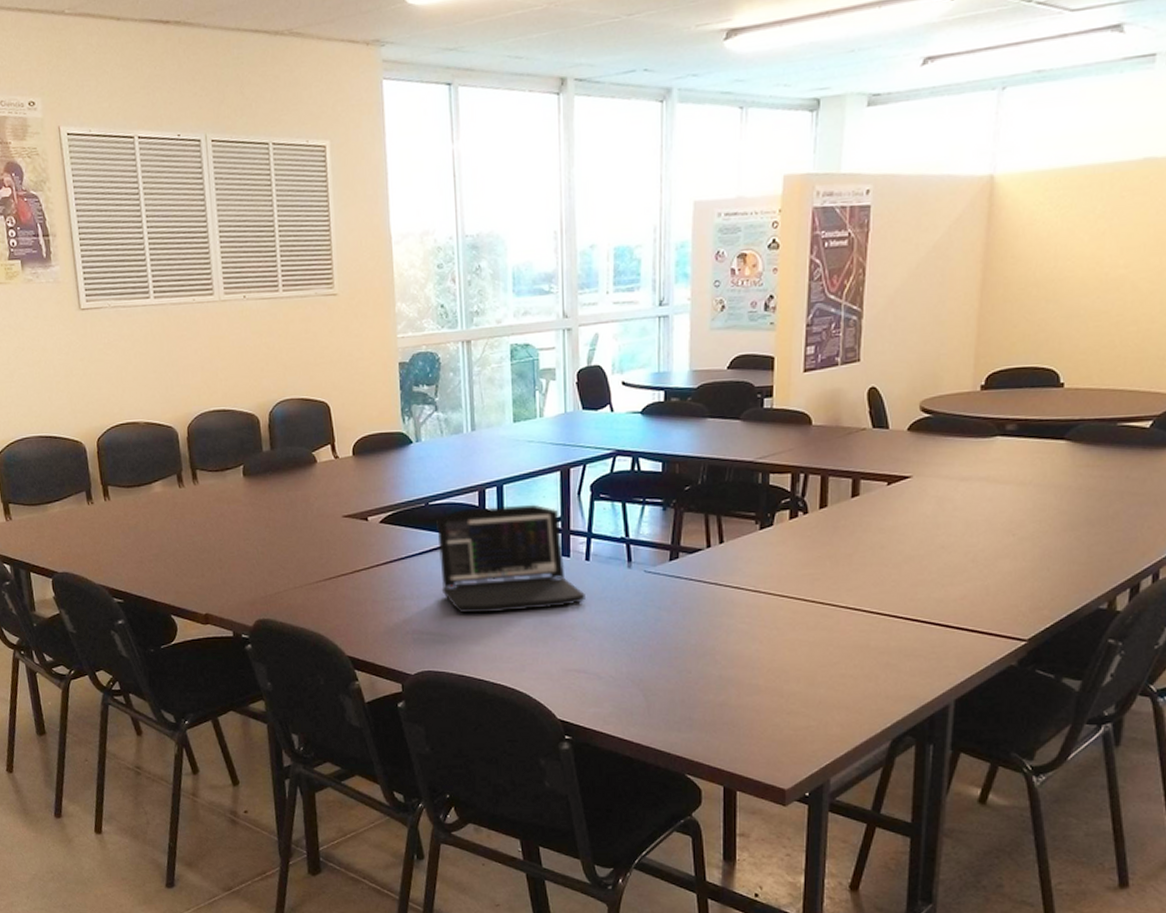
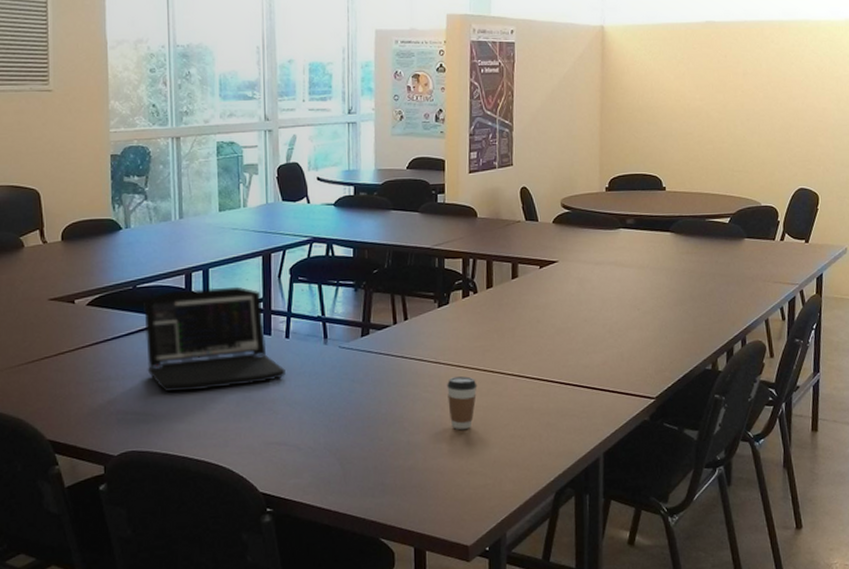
coffee cup: none [767,607,803,665] -> present [447,376,478,429]

